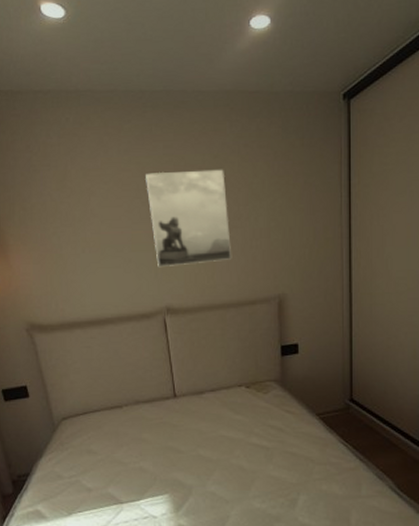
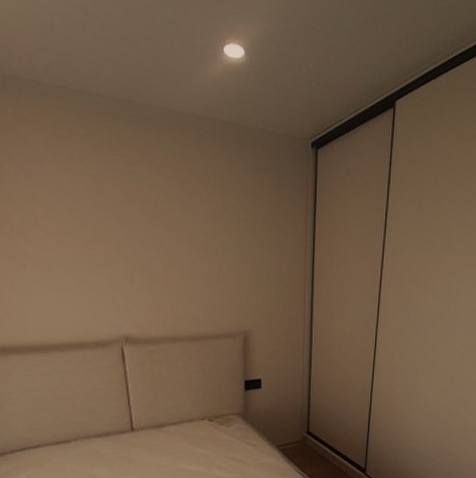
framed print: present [146,169,232,268] -> none [103,188,198,293]

